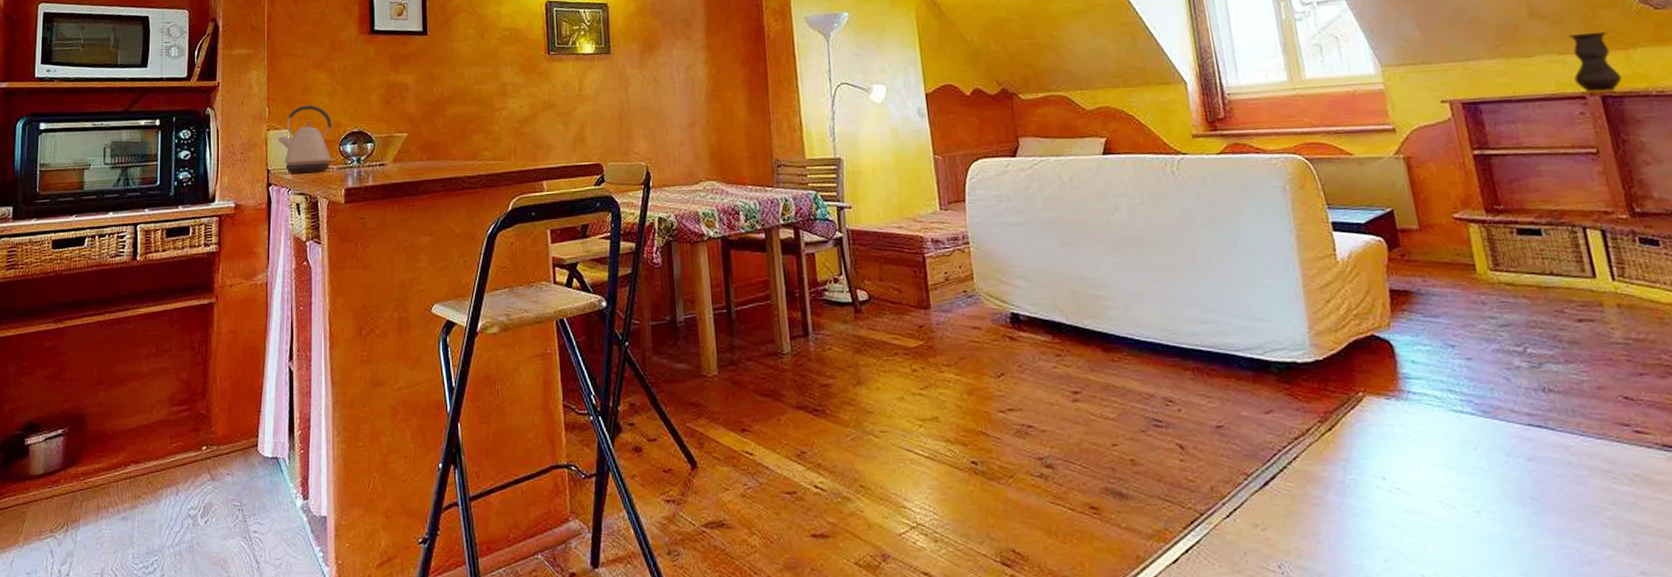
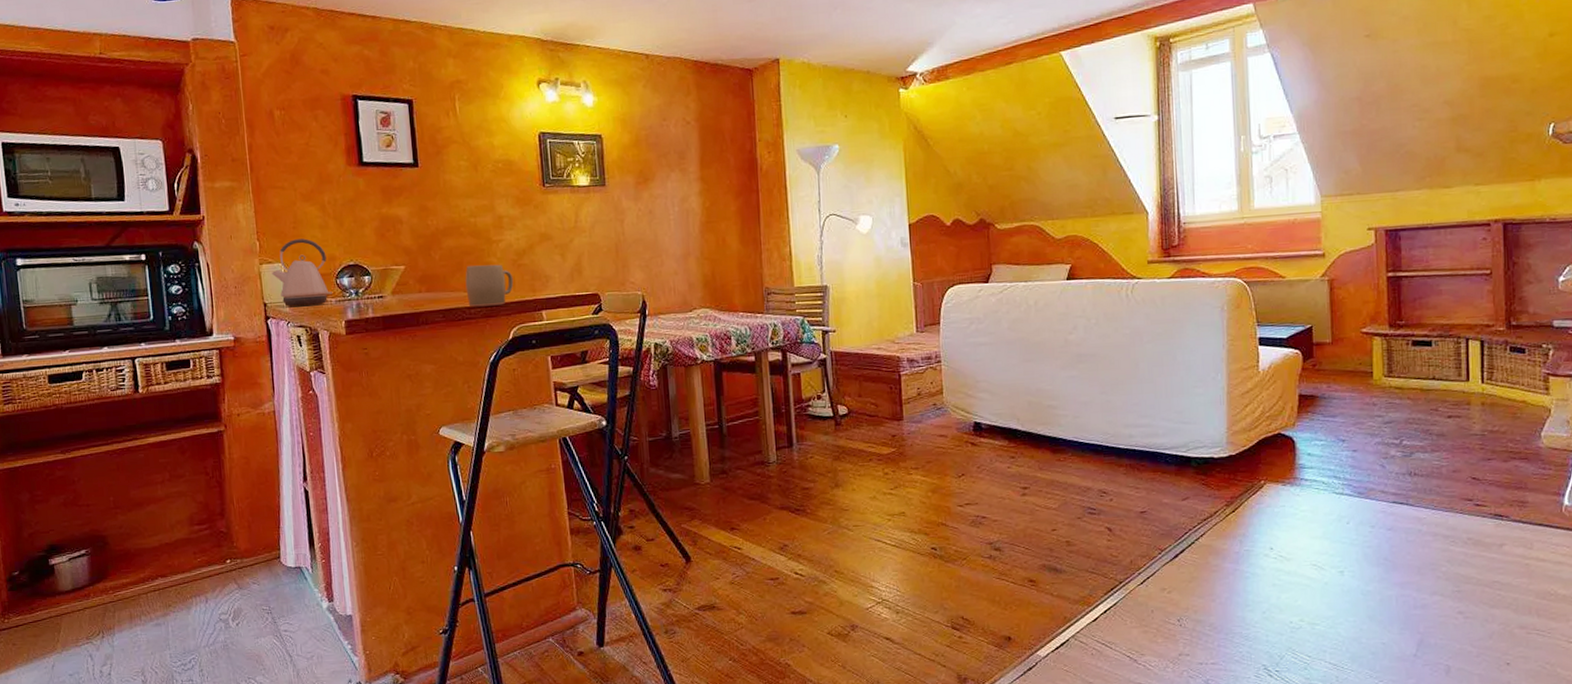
mug: none [466,132,515,177] -> present [465,264,514,307]
vase: present [1567,31,1622,93] -> none [1484,164,1524,220]

